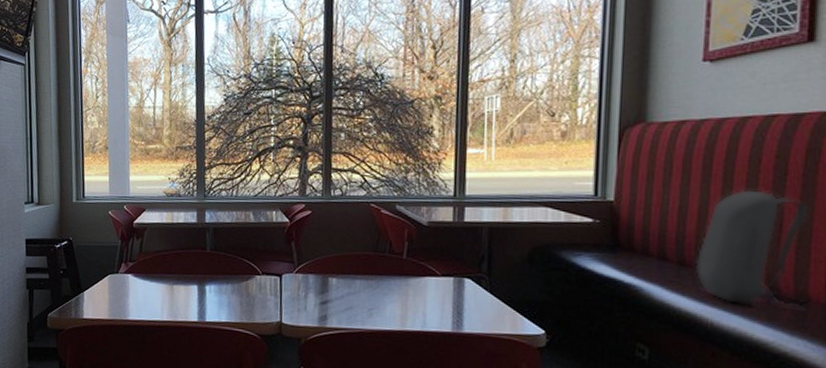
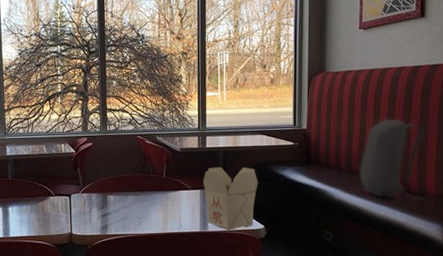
takeout container: none [458,248,538,333] -> present [203,167,258,230]

